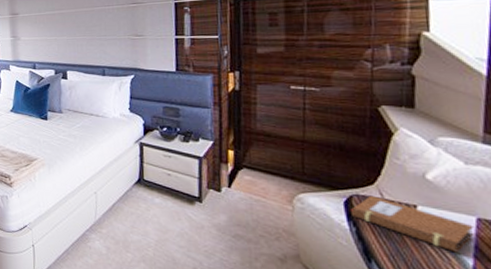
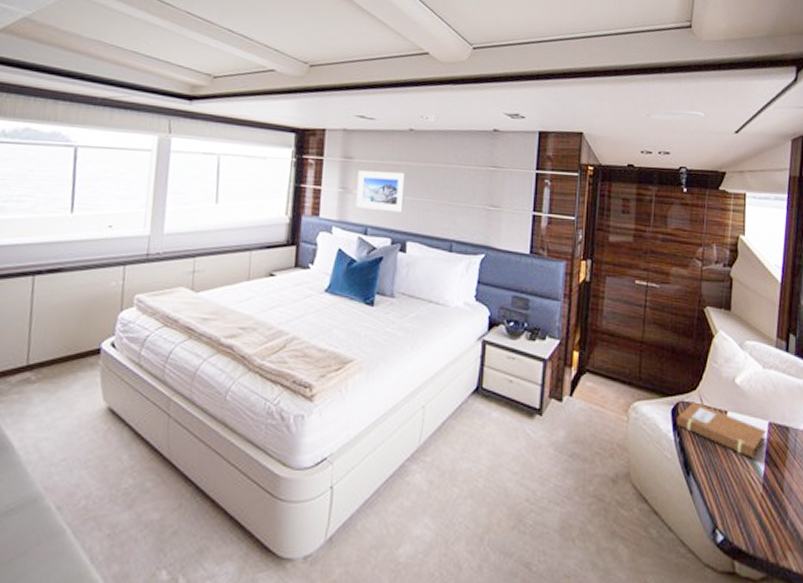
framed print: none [23,19,61,50] -> present [356,170,405,213]

